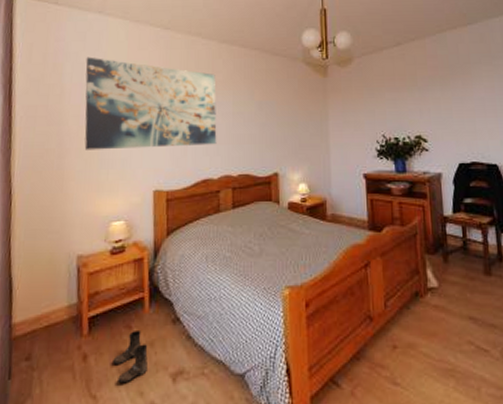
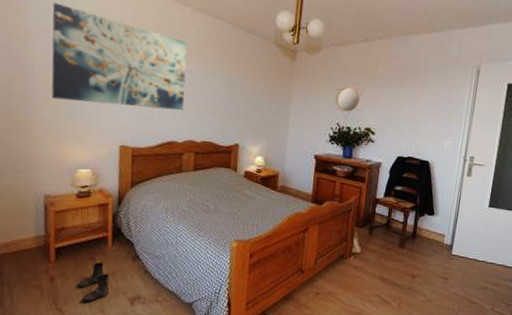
home mirror: none [373,91,407,129] -> present [333,83,364,119]

